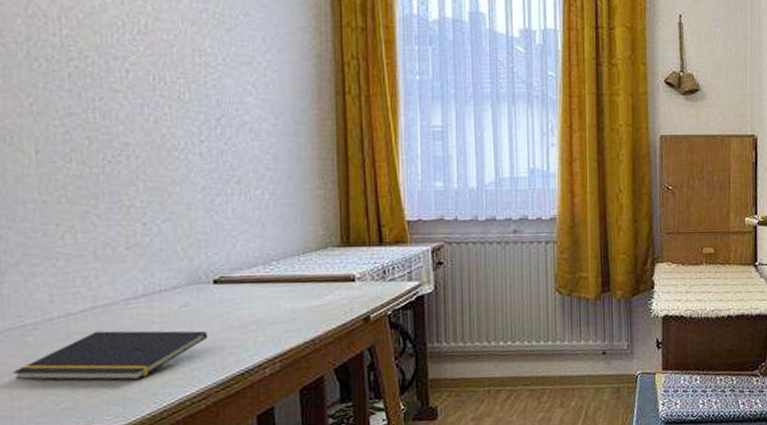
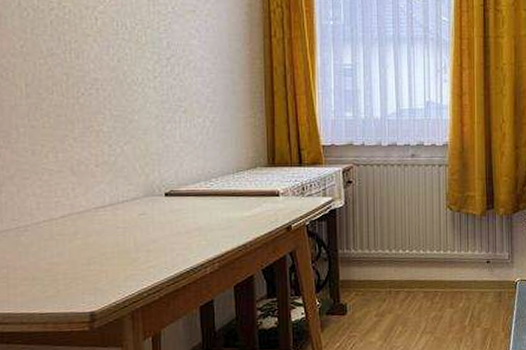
notepad: present [13,330,209,381] -> none [9,233,161,275]

